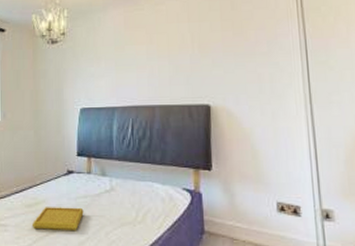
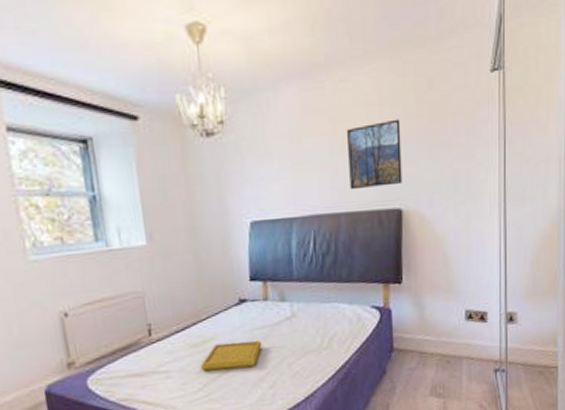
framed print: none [162,32,210,87] -> present [347,119,402,190]

